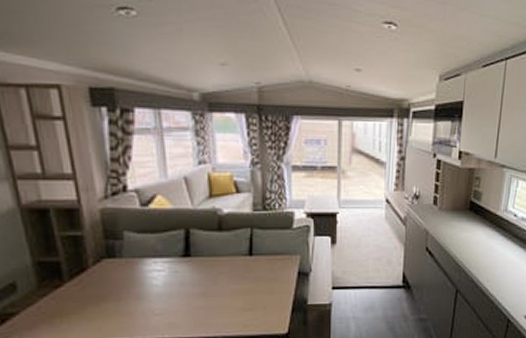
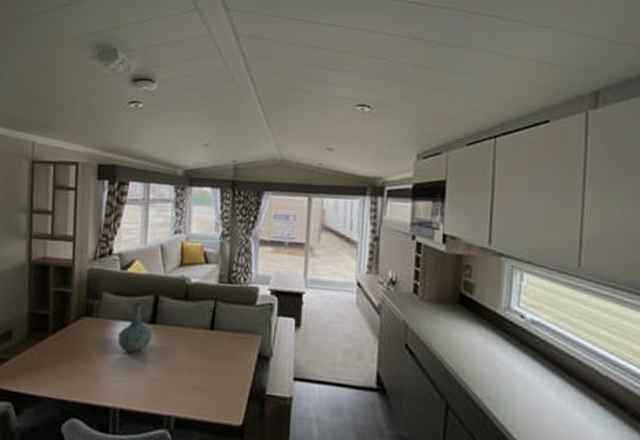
vase: none [149,237,188,288] -> present [117,302,153,354]

